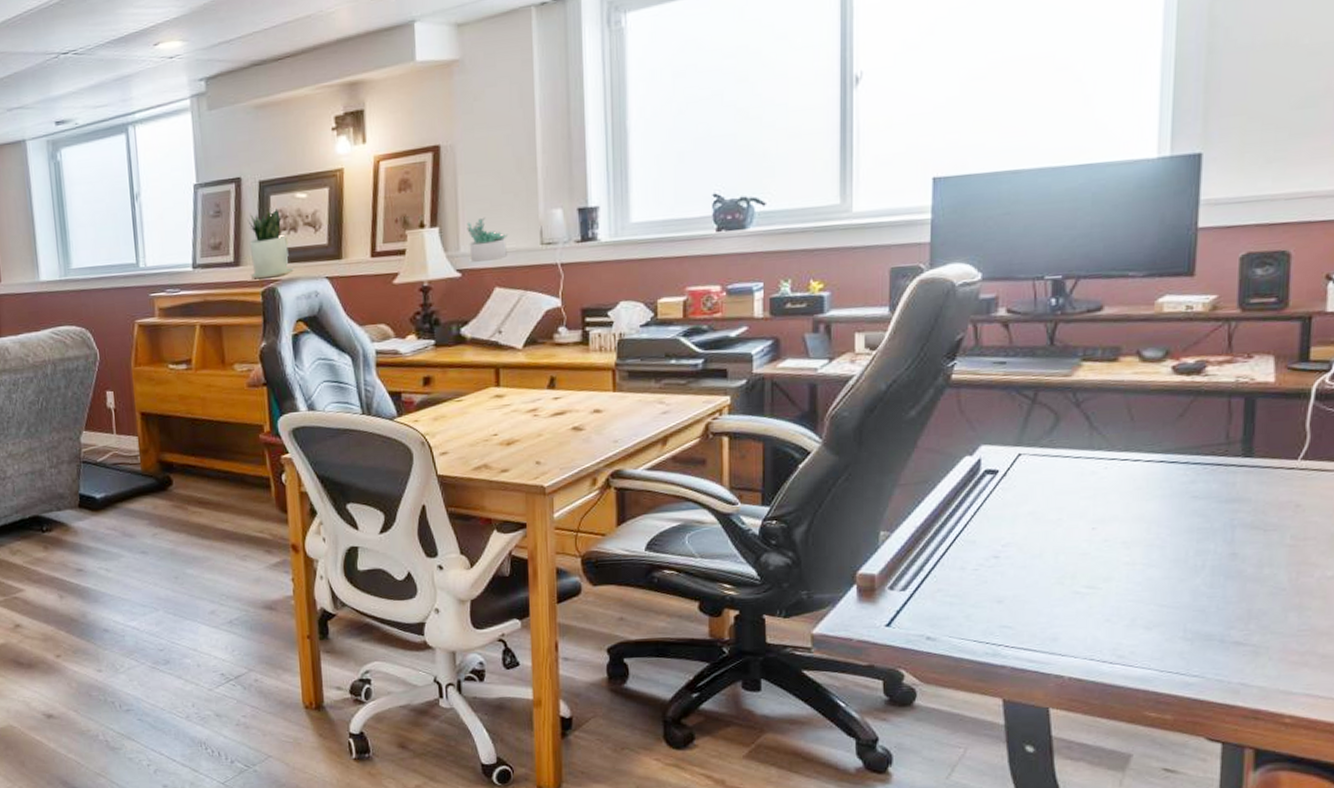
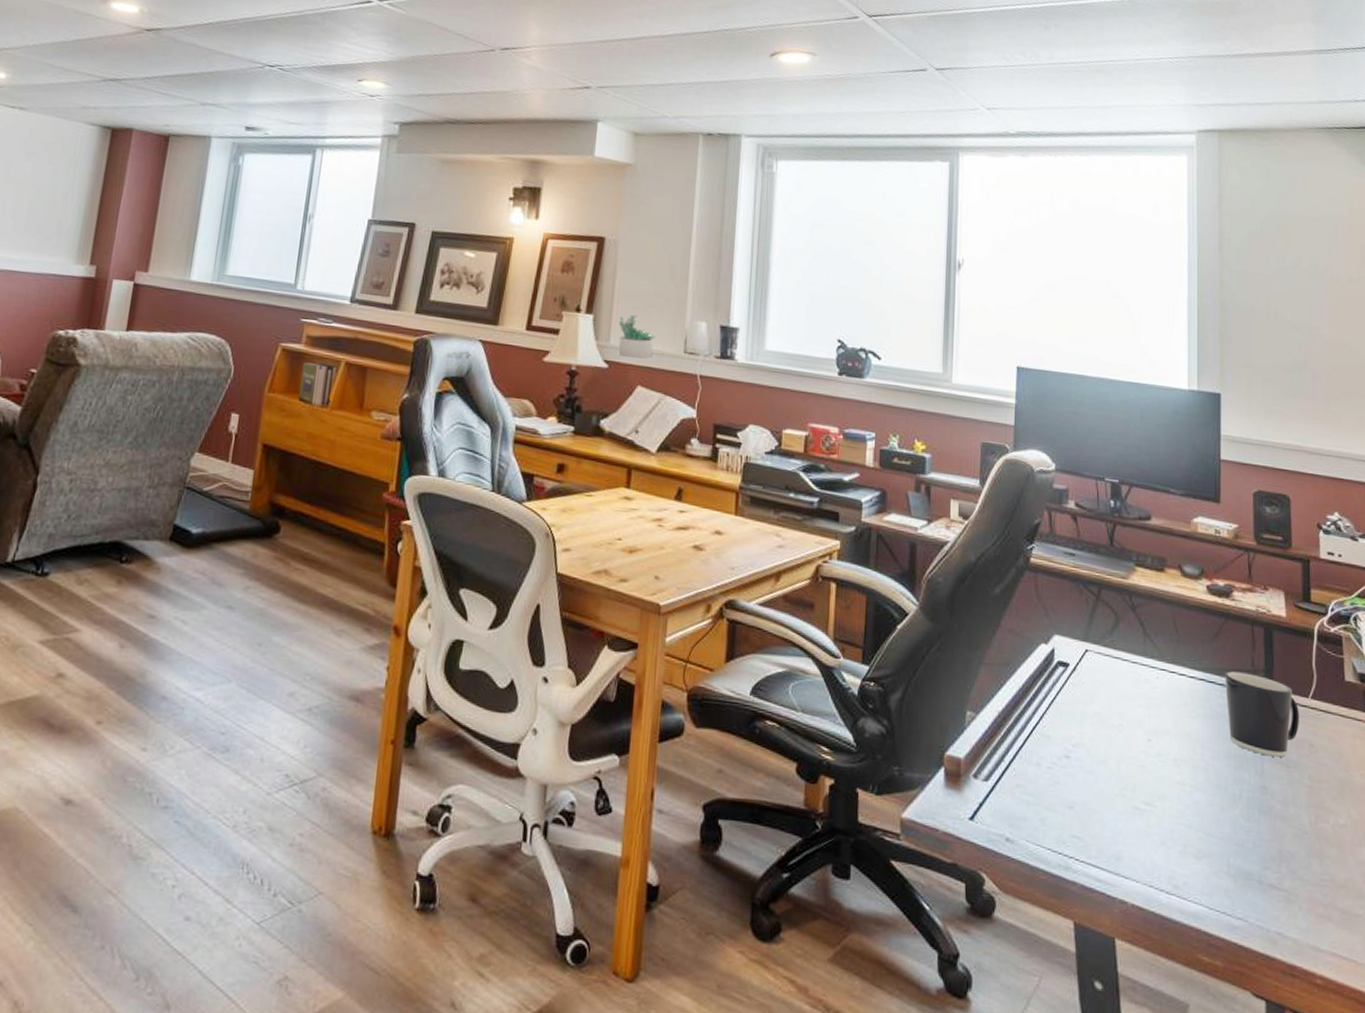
books: none [160,330,194,371] -> present [298,362,338,407]
planter: present [247,208,294,279] -> none [406,260,450,330]
mug: none [1189,446,1285,524] -> present [1224,671,1300,757]

